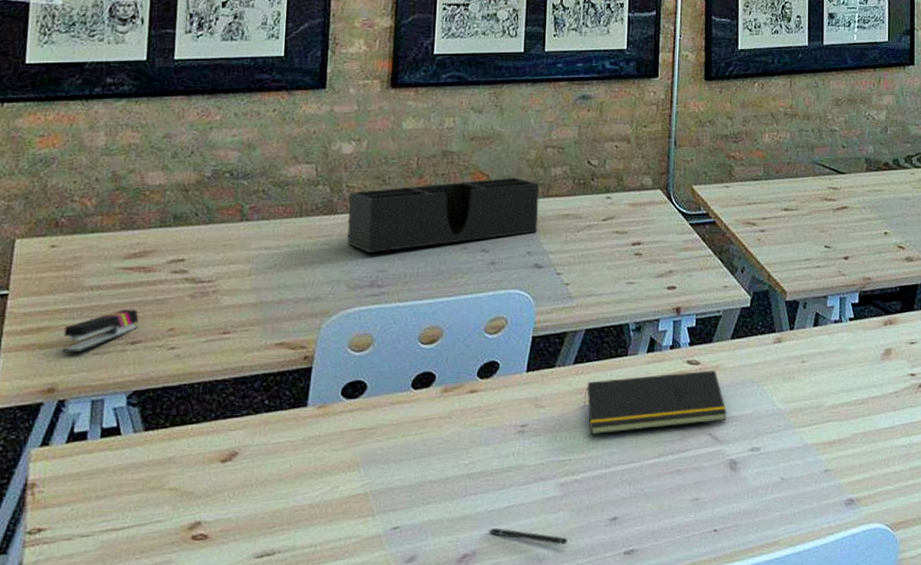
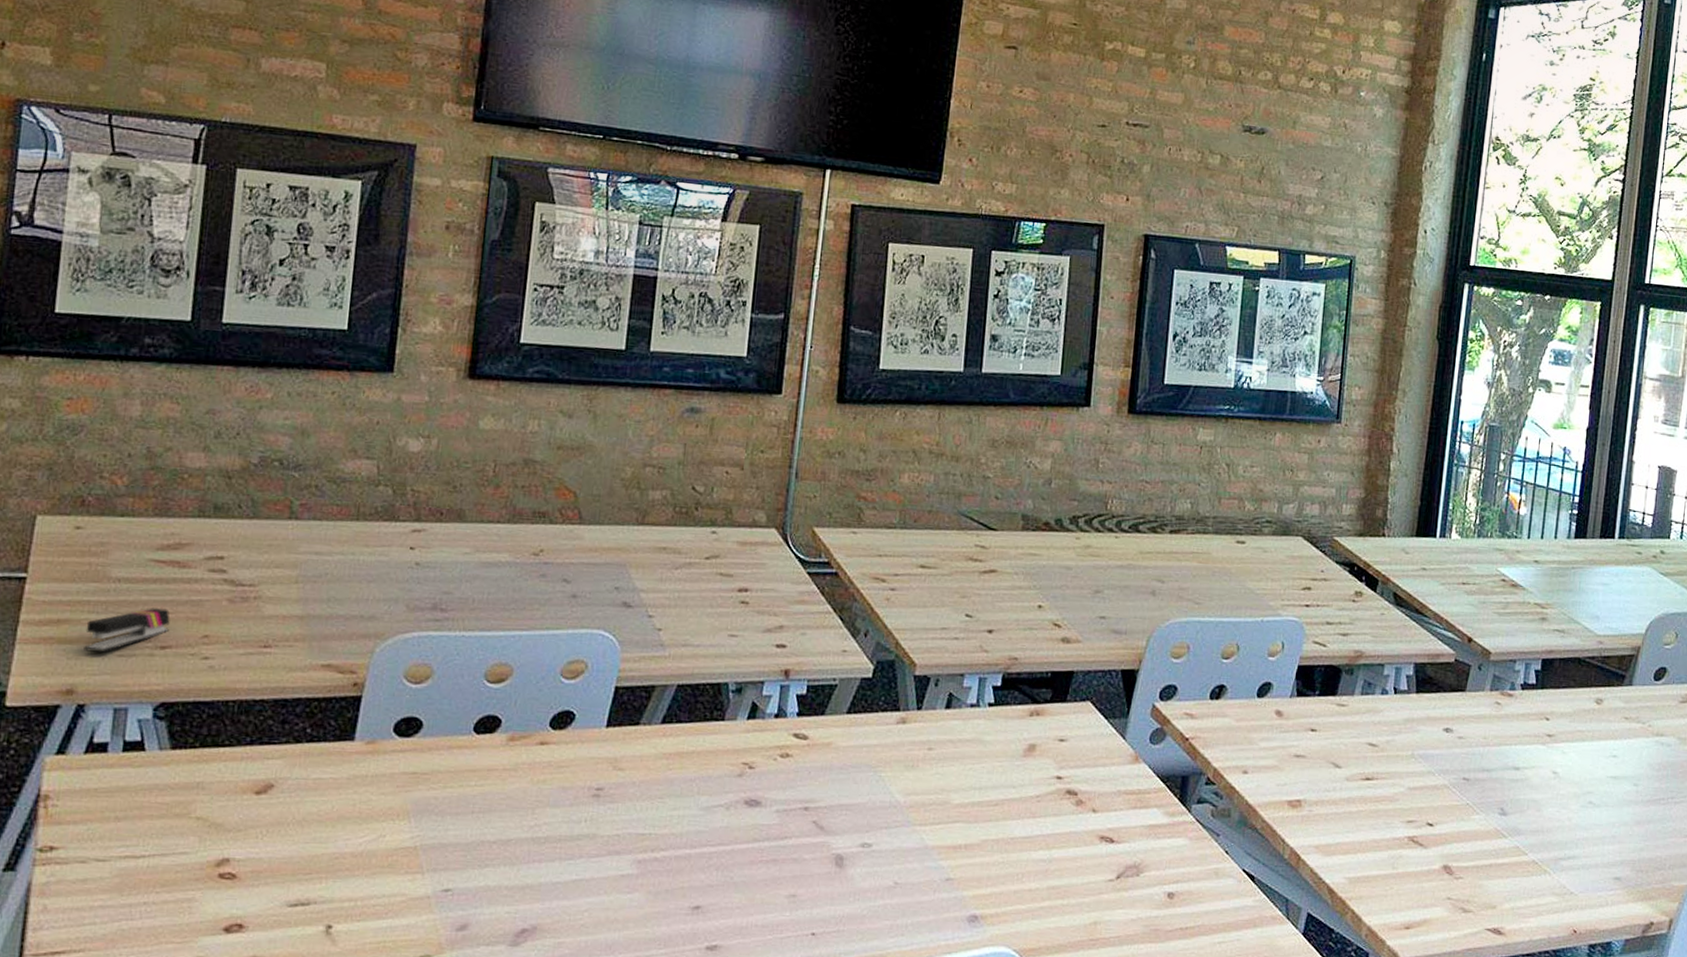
desk organizer: present [346,178,540,253] -> none [408,496,635,571]
pen: present [488,527,568,546] -> none [552,902,642,931]
notepad: present [584,370,727,435] -> none [670,745,836,809]

